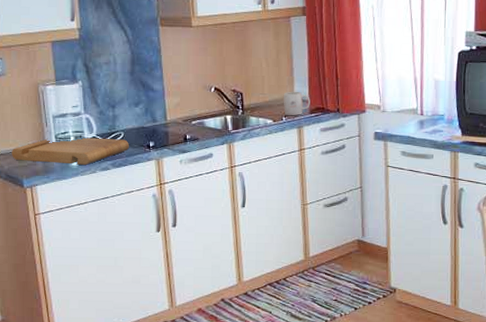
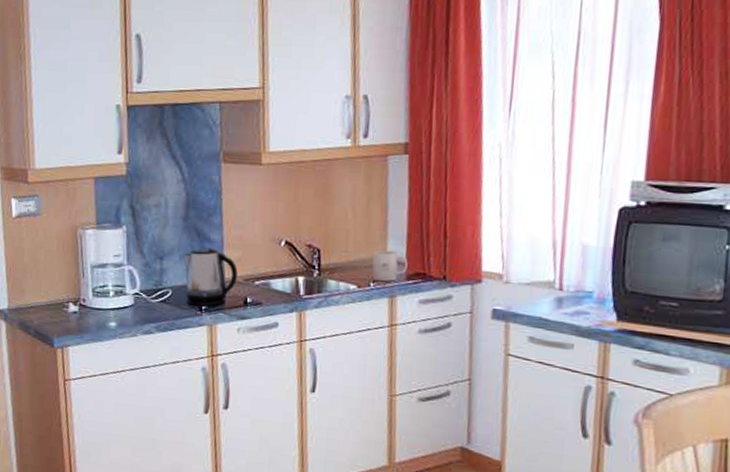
cutting board: present [12,137,129,165] -> none [43,292,177,326]
kettle: none [132,96,177,146] -> present [183,247,238,308]

